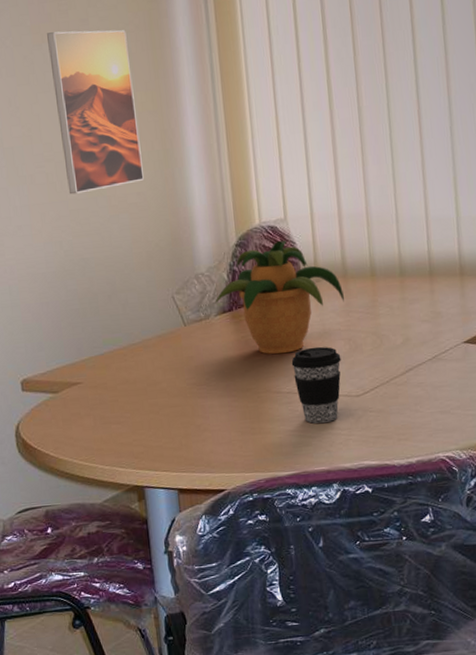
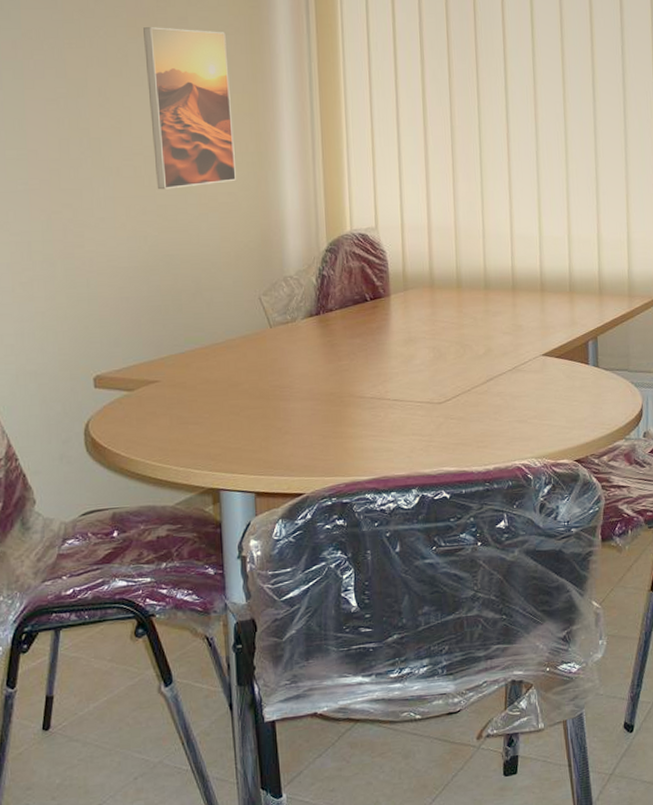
potted plant: present [215,240,344,355] -> none [302,248,430,360]
coffee cup: present [291,346,341,424] -> none [376,353,425,429]

